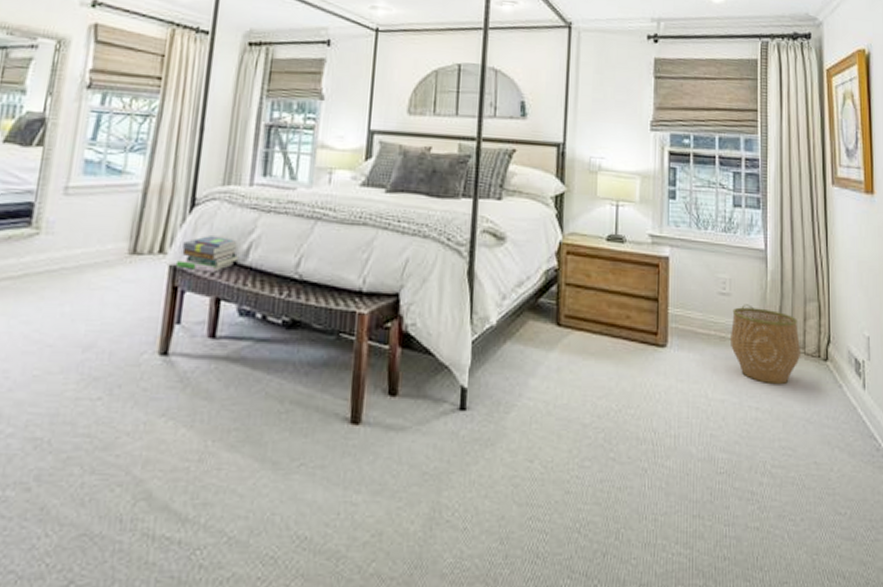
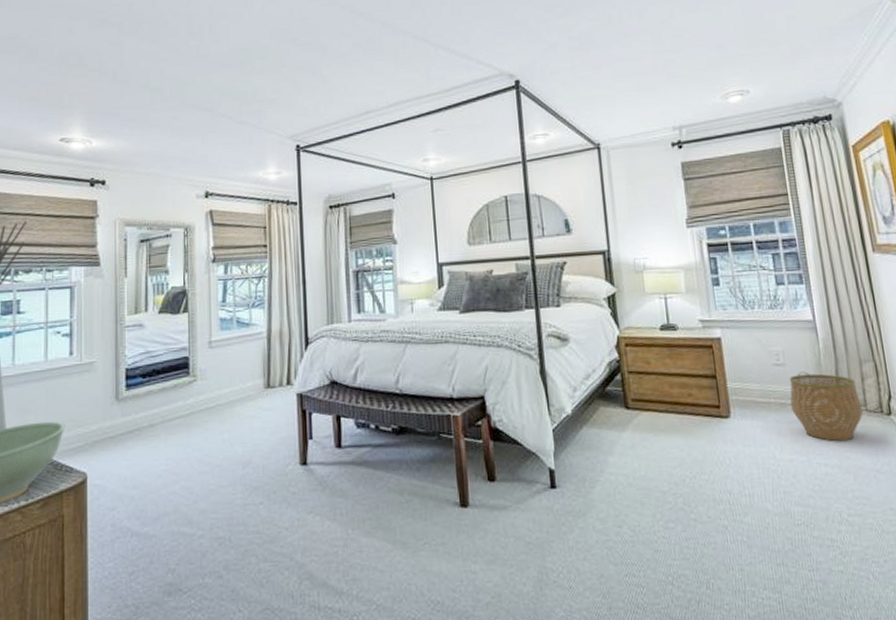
books: present [175,236,239,273] -> none [301,366,350,396]

